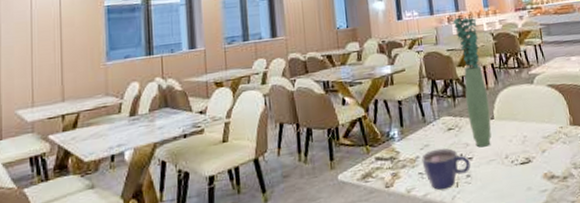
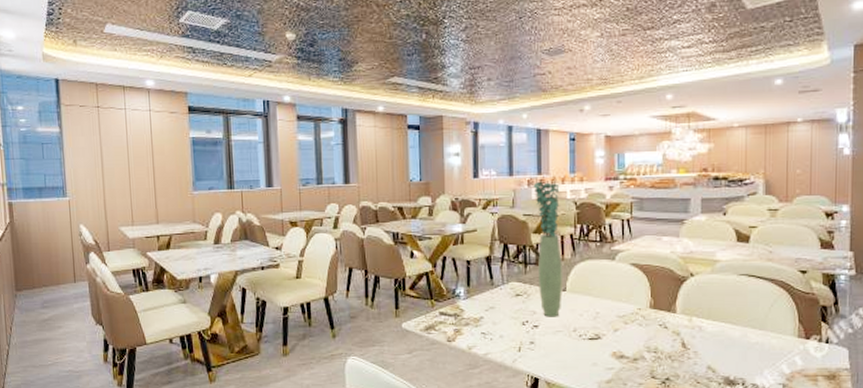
cup: present [421,148,471,190] -> none [486,312,535,351]

